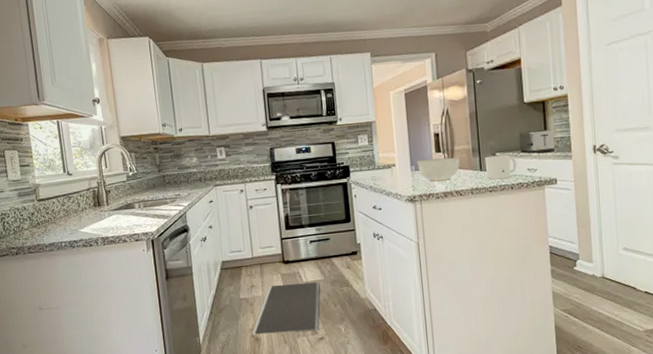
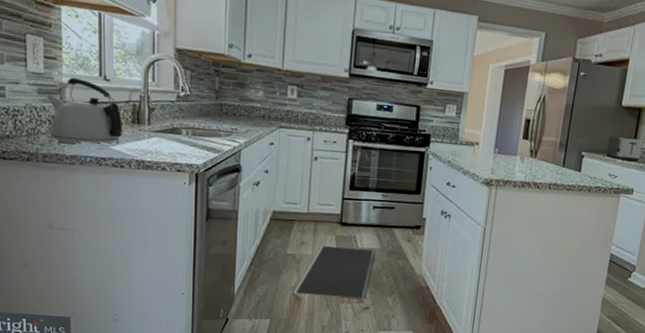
kettle: none [25,177,88,235] -> present [46,77,122,144]
bowl: present [417,157,460,182] -> none [501,143,546,170]
mug: present [484,154,517,180] -> none [567,153,600,180]

